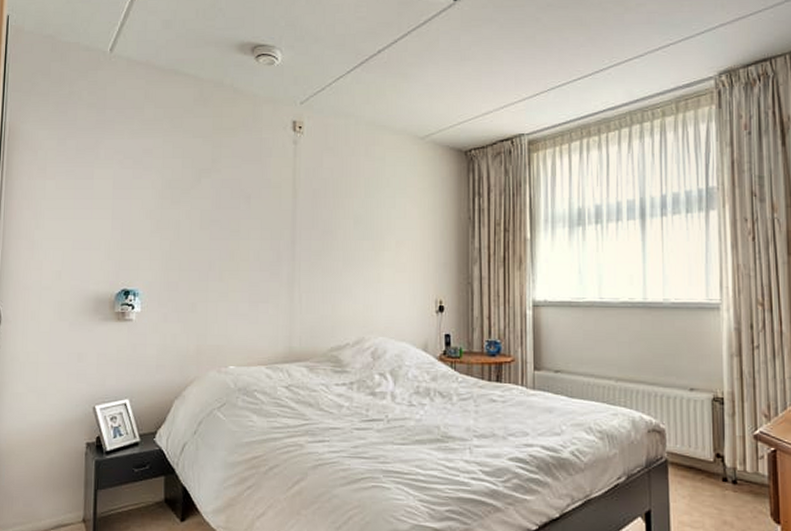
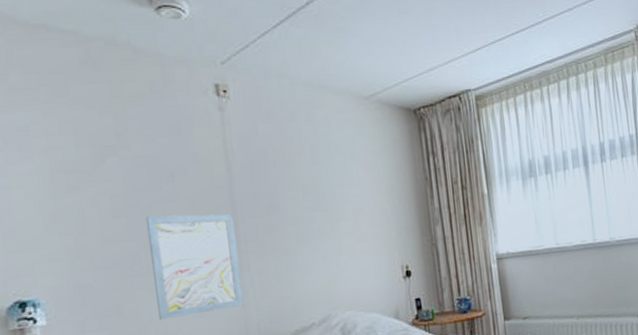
wall art: none [223,230,292,321] -> present [145,214,244,321]

